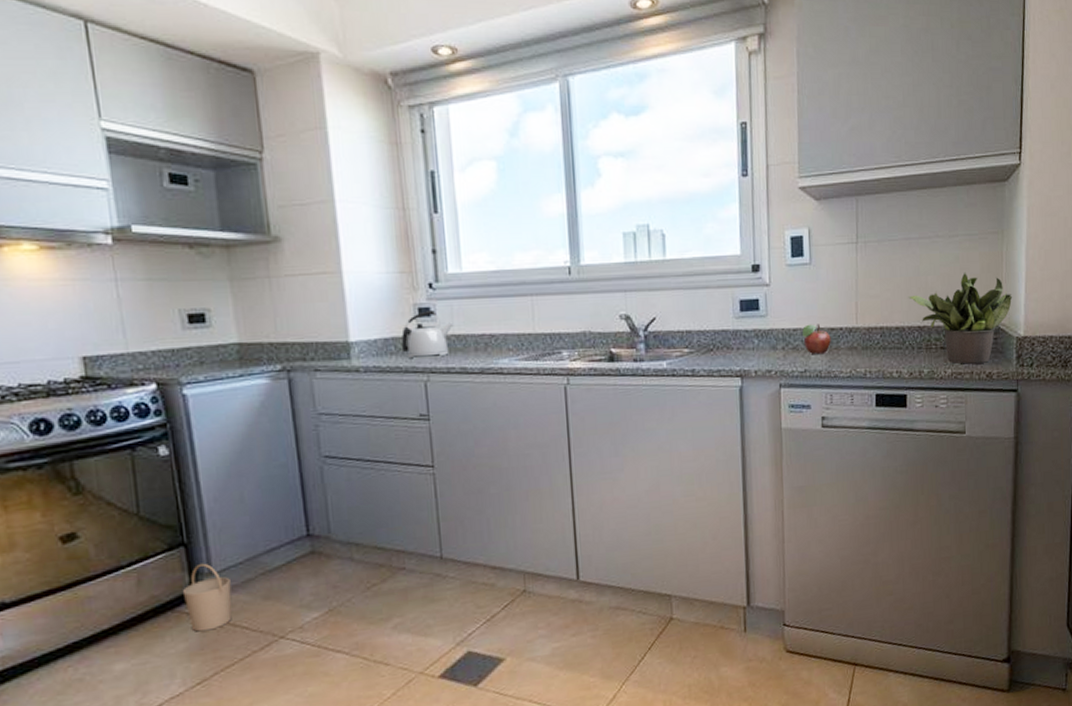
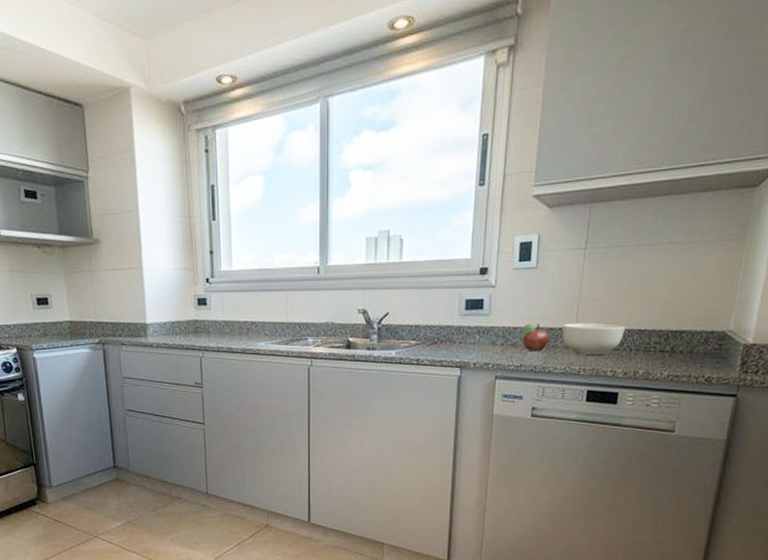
bucket: present [183,563,232,632] -> none [33,479,64,526]
kettle: present [401,310,454,358] -> none [184,301,224,338]
bowl: none [842,320,906,357] -> present [561,322,626,356]
potted plant: present [908,272,1013,365] -> none [632,278,746,368]

